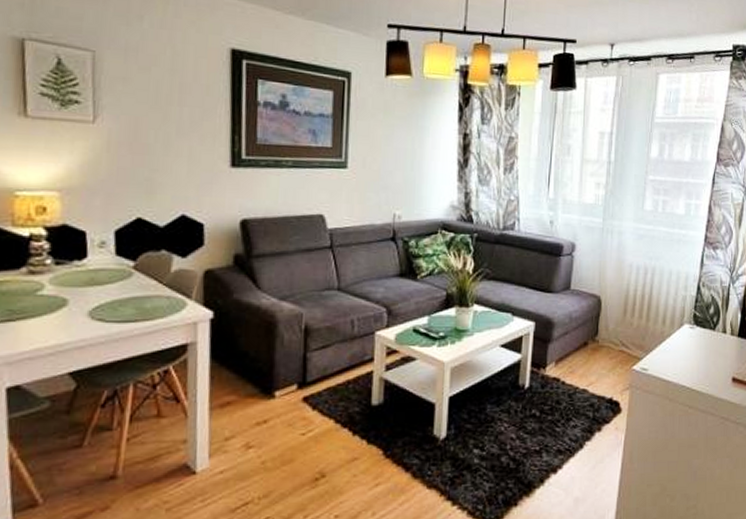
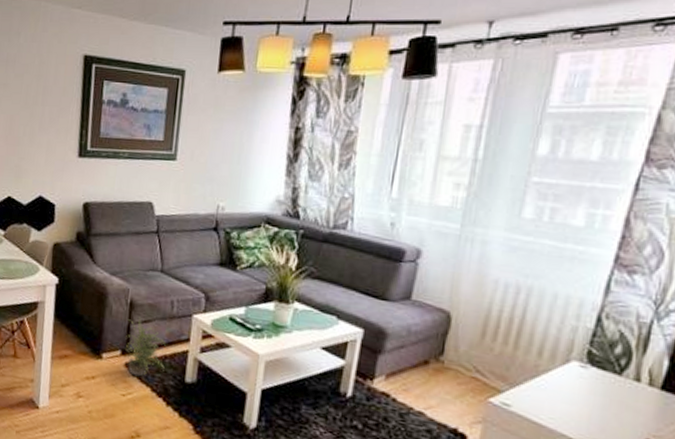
potted plant: none [302,343,351,410] -> present [124,317,168,377]

